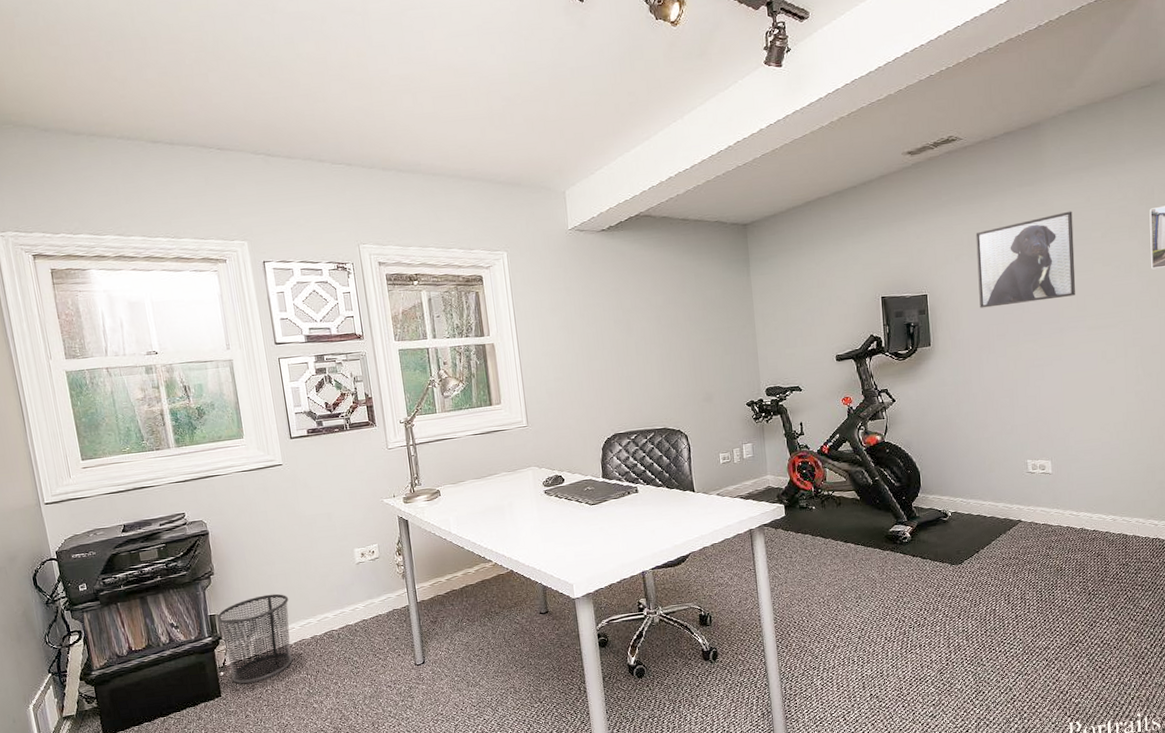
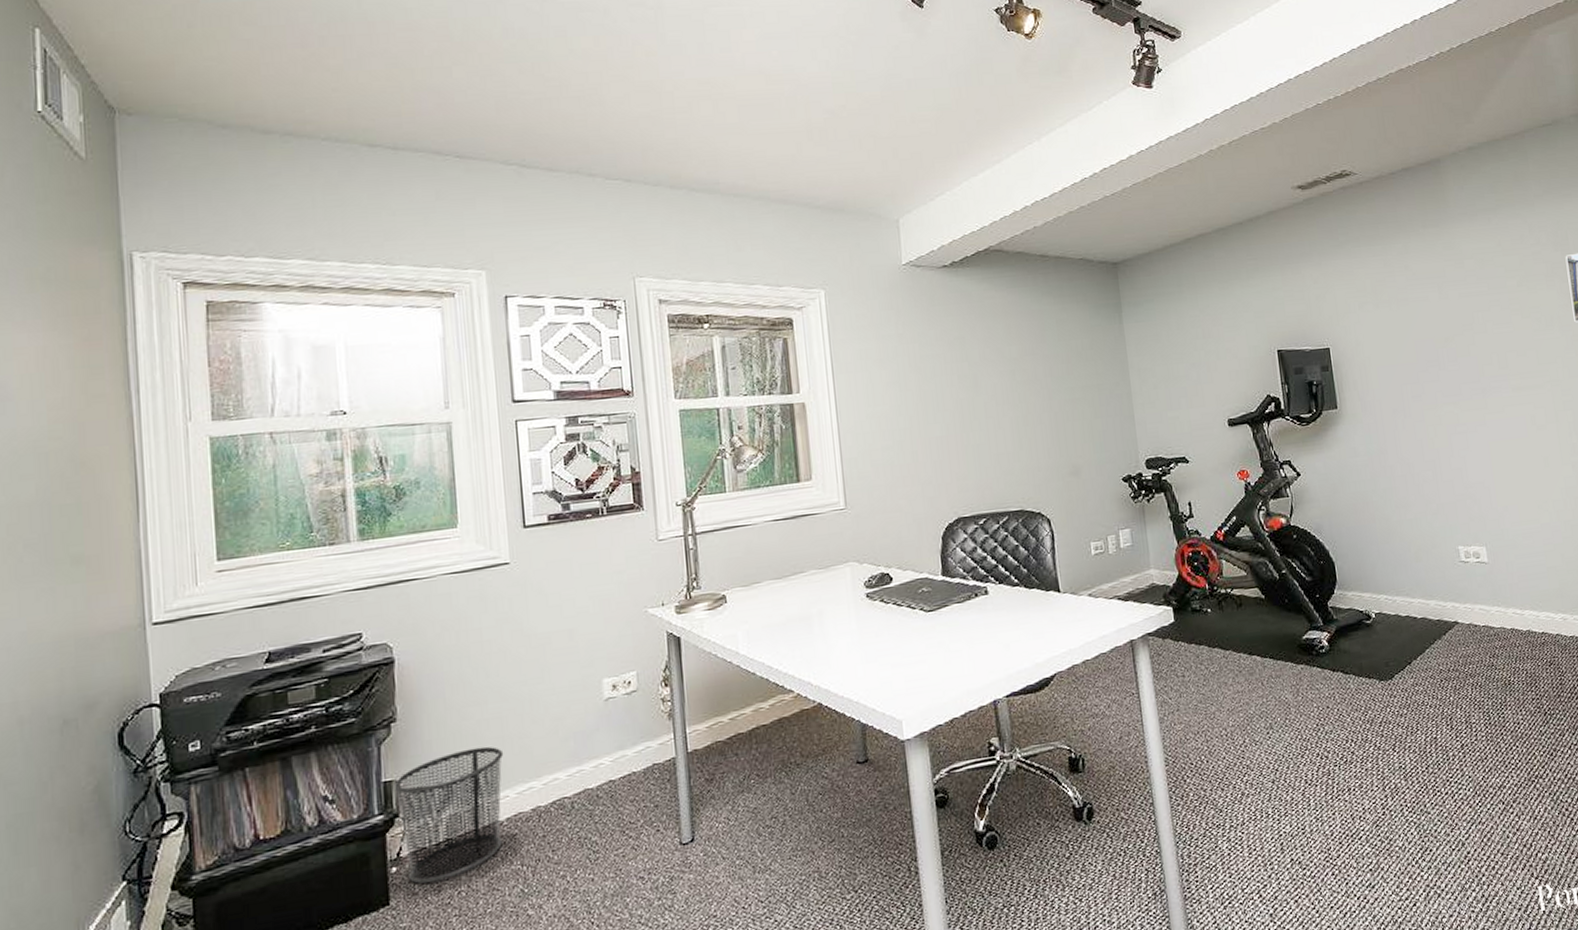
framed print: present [975,211,1076,308] -> none [1379,256,1495,365]

